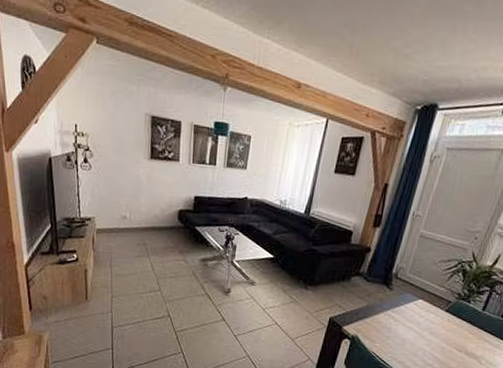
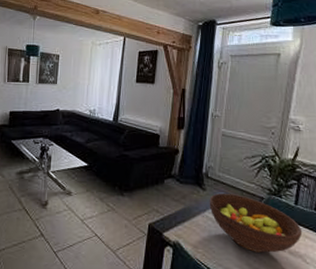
fruit bowl: none [393,294,484,353] -> present [209,193,303,253]

